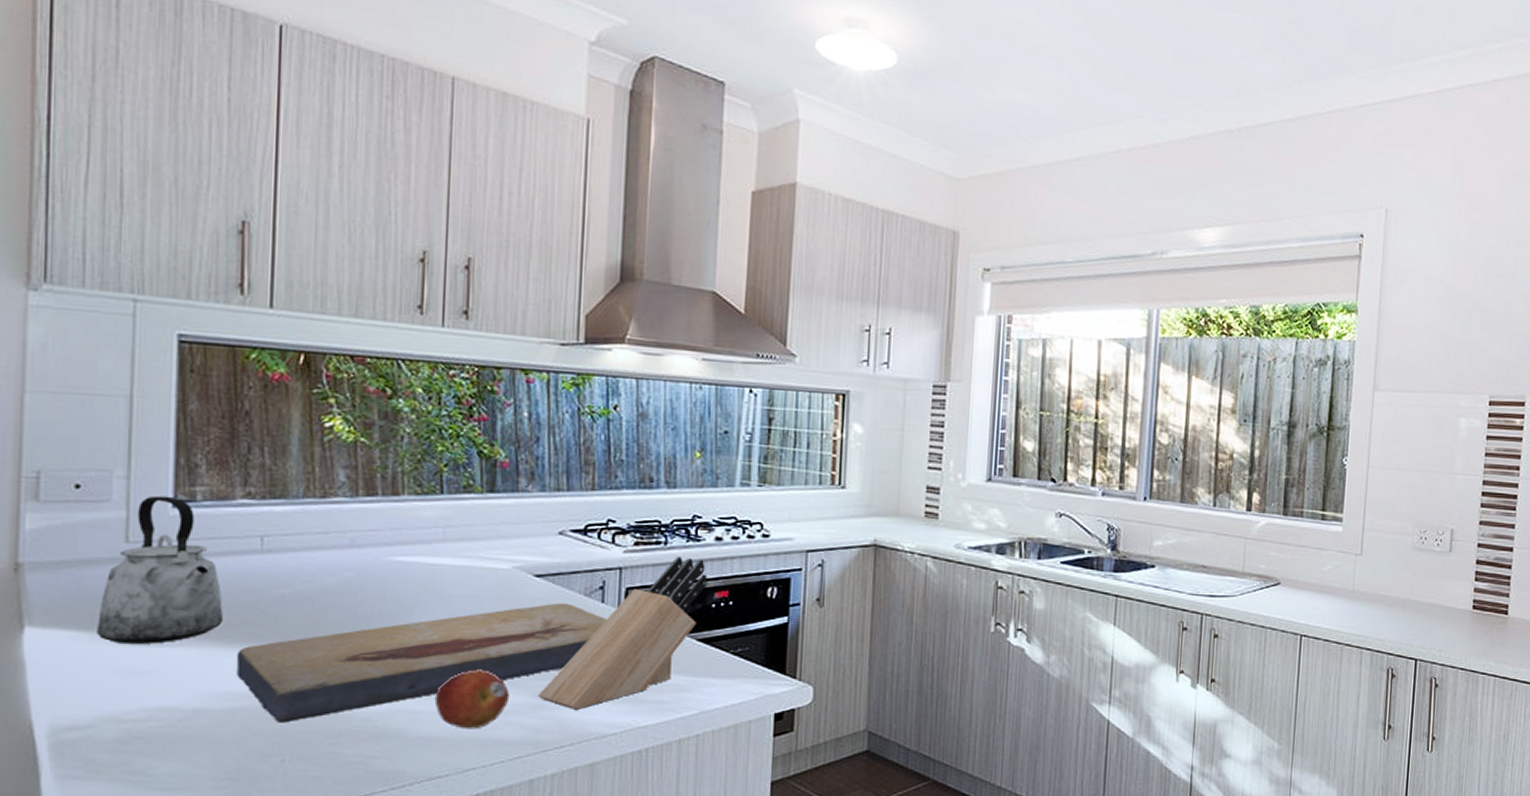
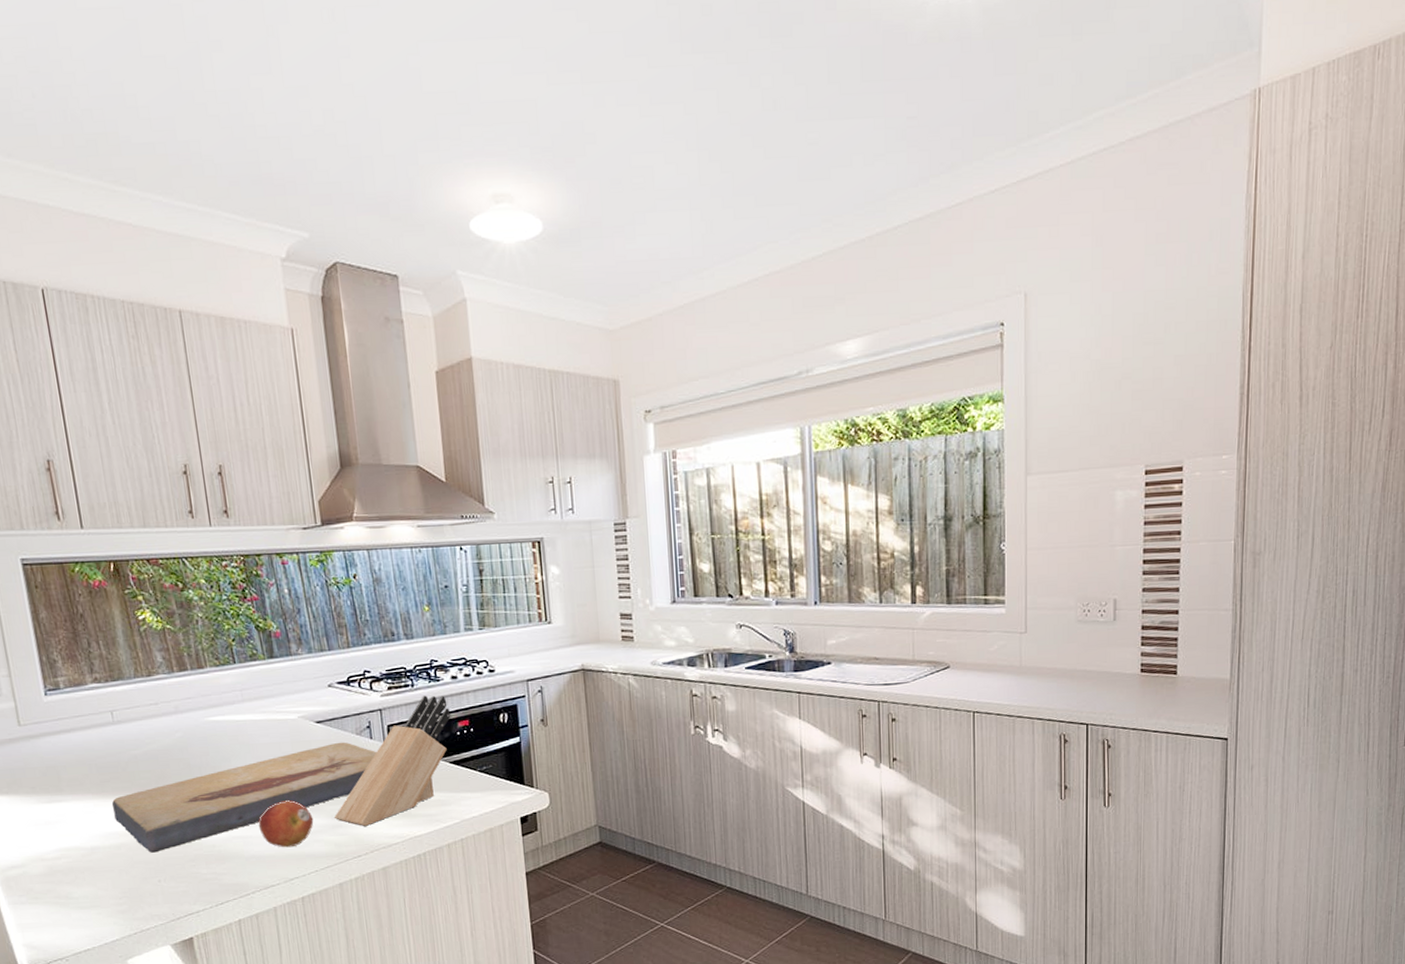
kettle: present [97,495,223,644] -> none [11,687,97,802]

